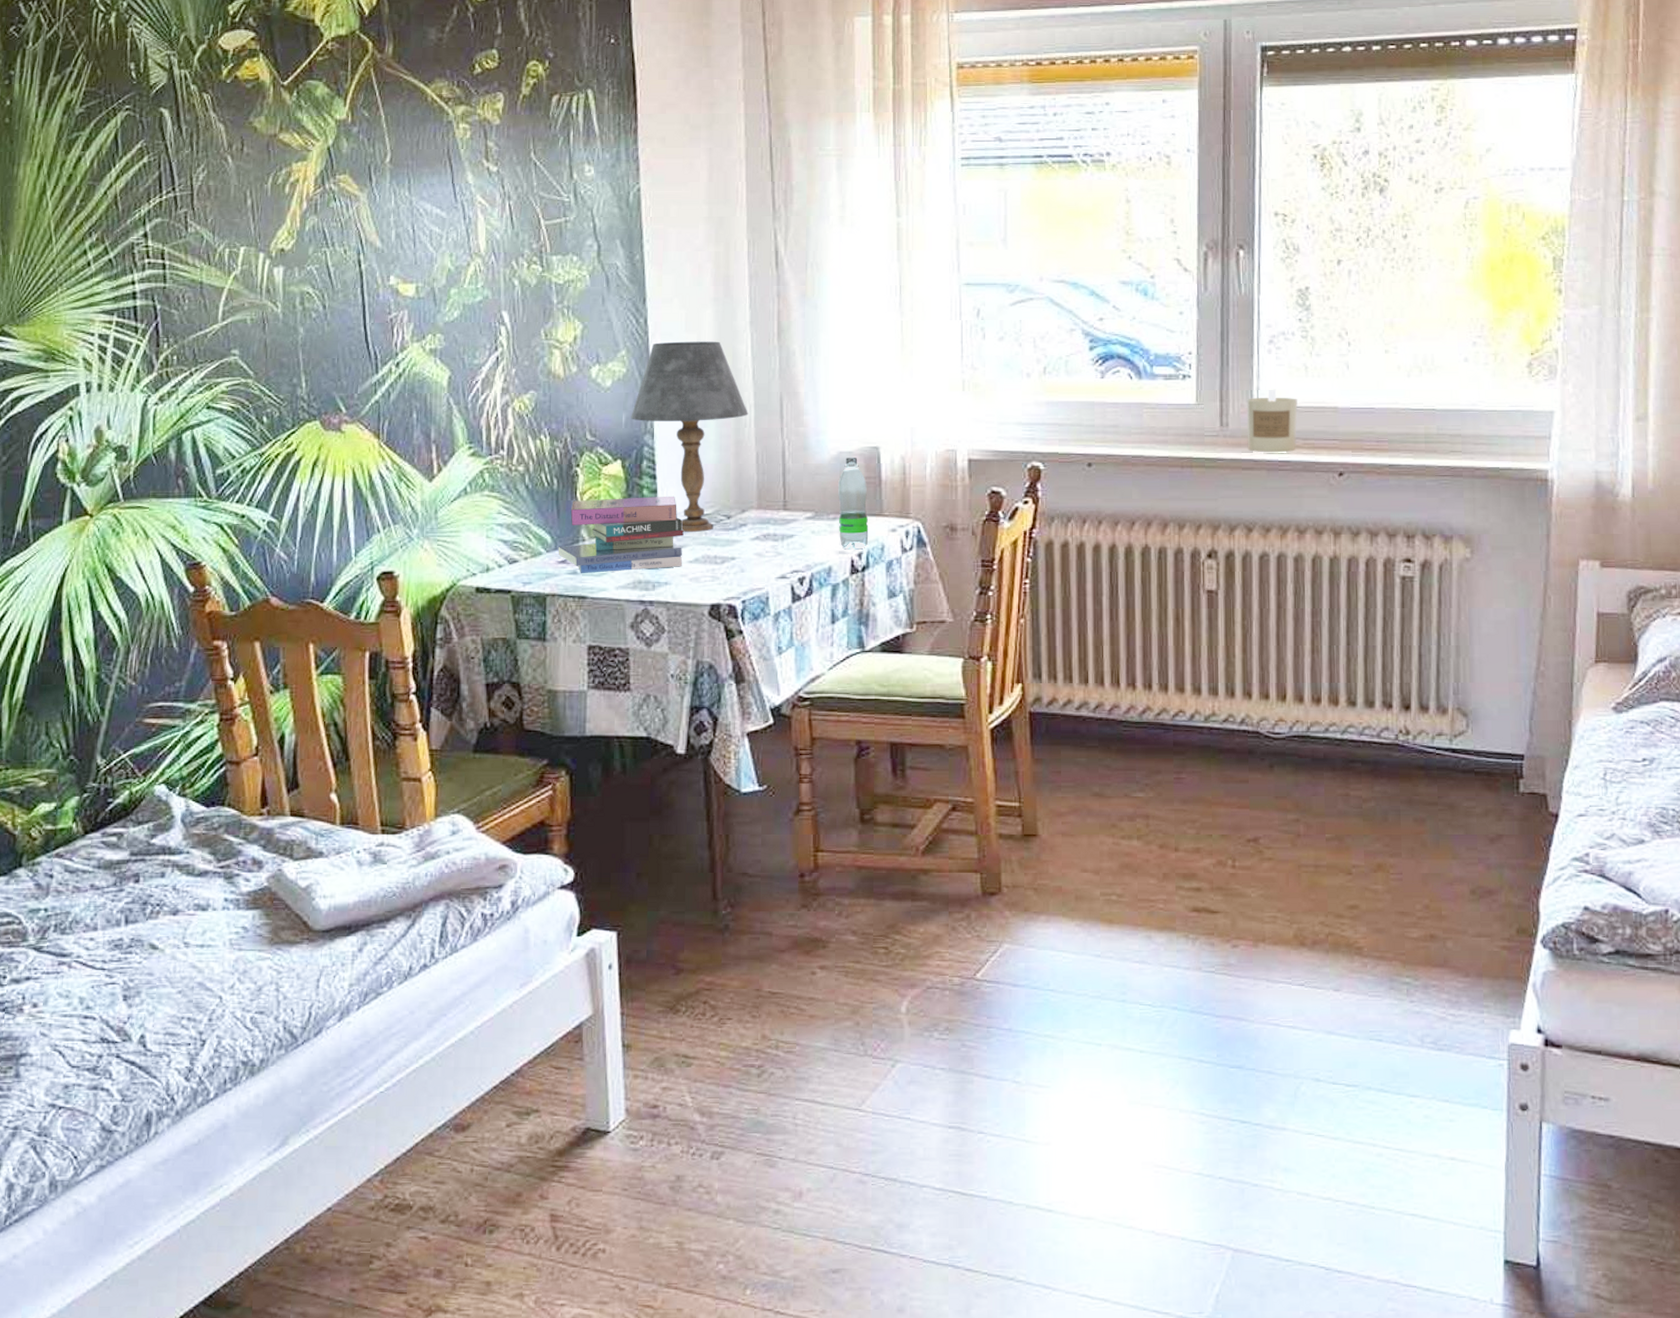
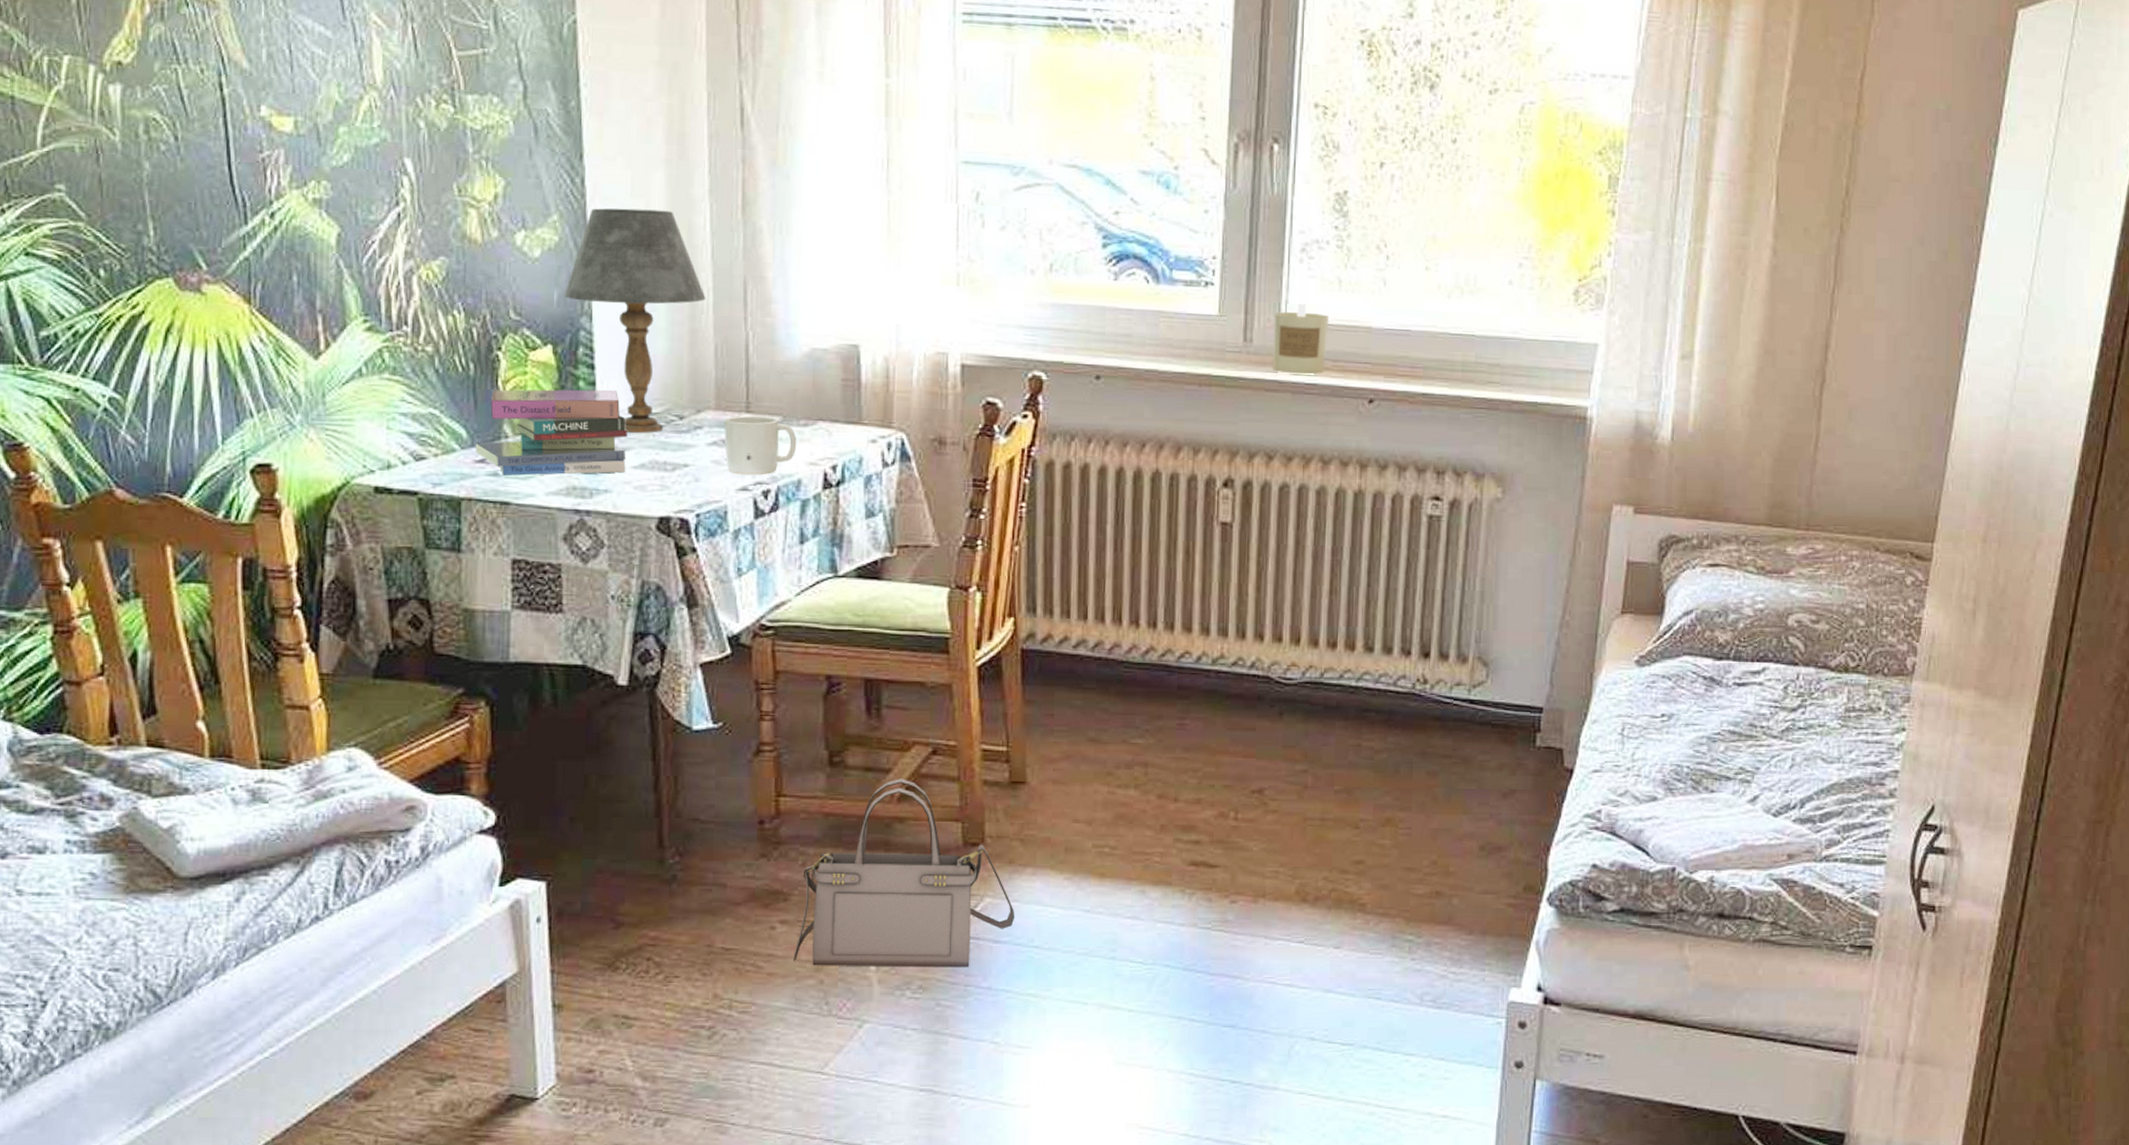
mug: none [765,512,828,565] -> present [724,415,797,476]
handbag: none [832,833,1032,1010] -> present [793,778,1015,968]
bottle: present [837,457,869,550] -> none [809,355,845,461]

